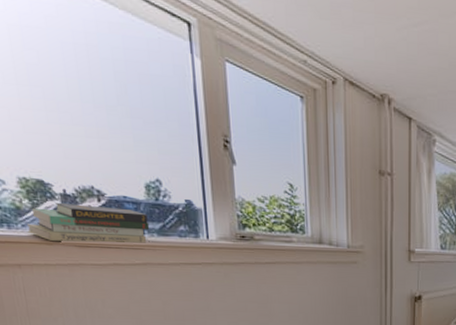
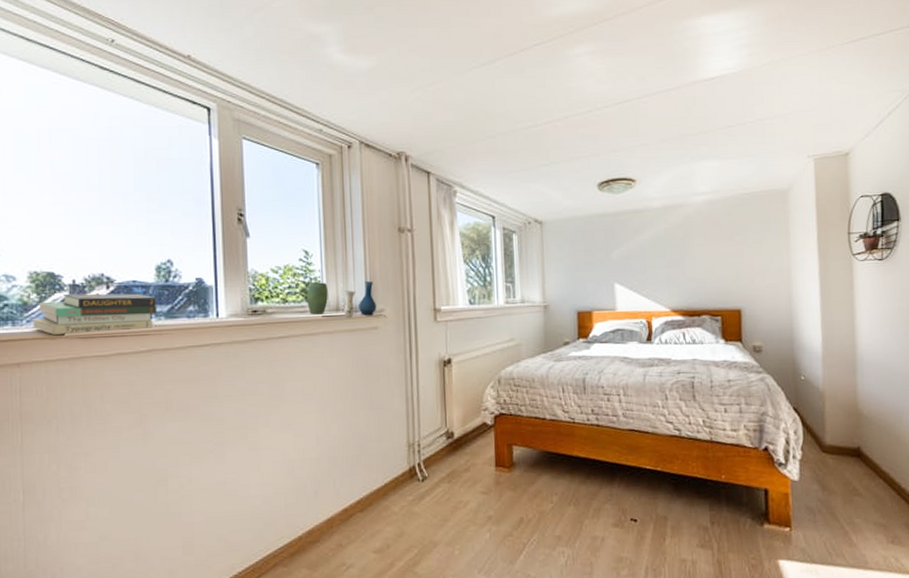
vase: none [292,215,356,252] -> present [307,280,377,319]

